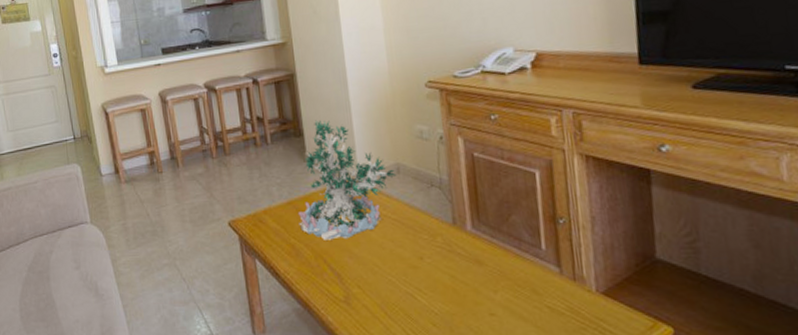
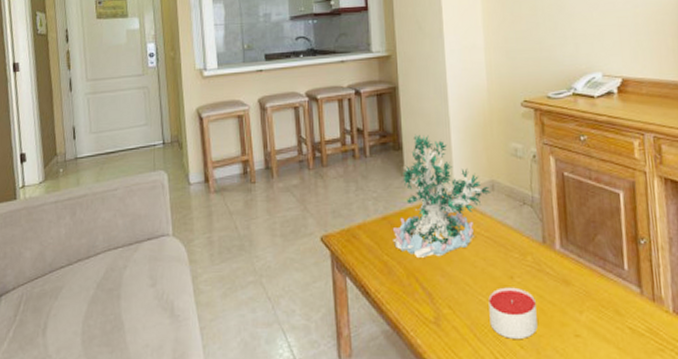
candle: none [398,267,450,317] -> present [488,287,538,339]

